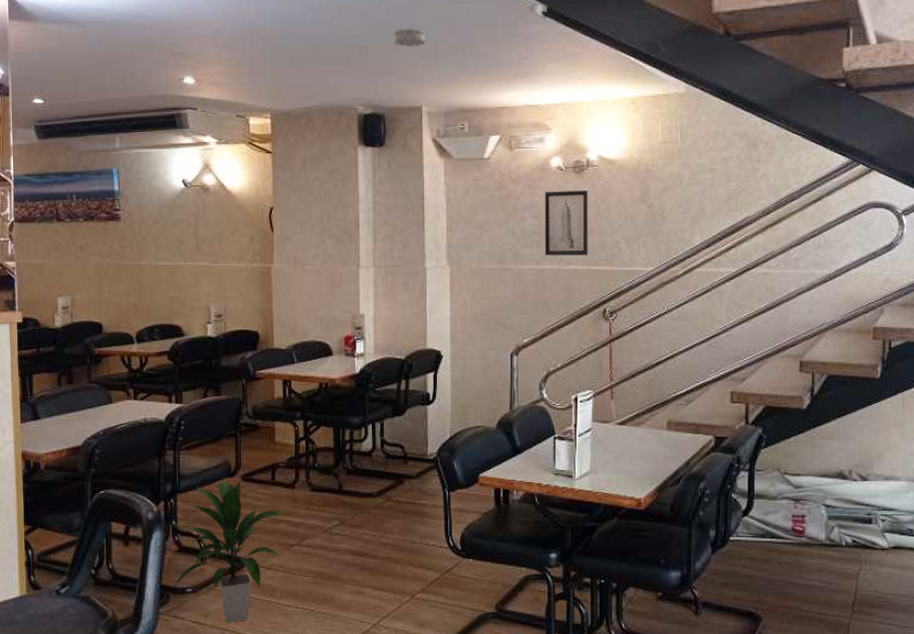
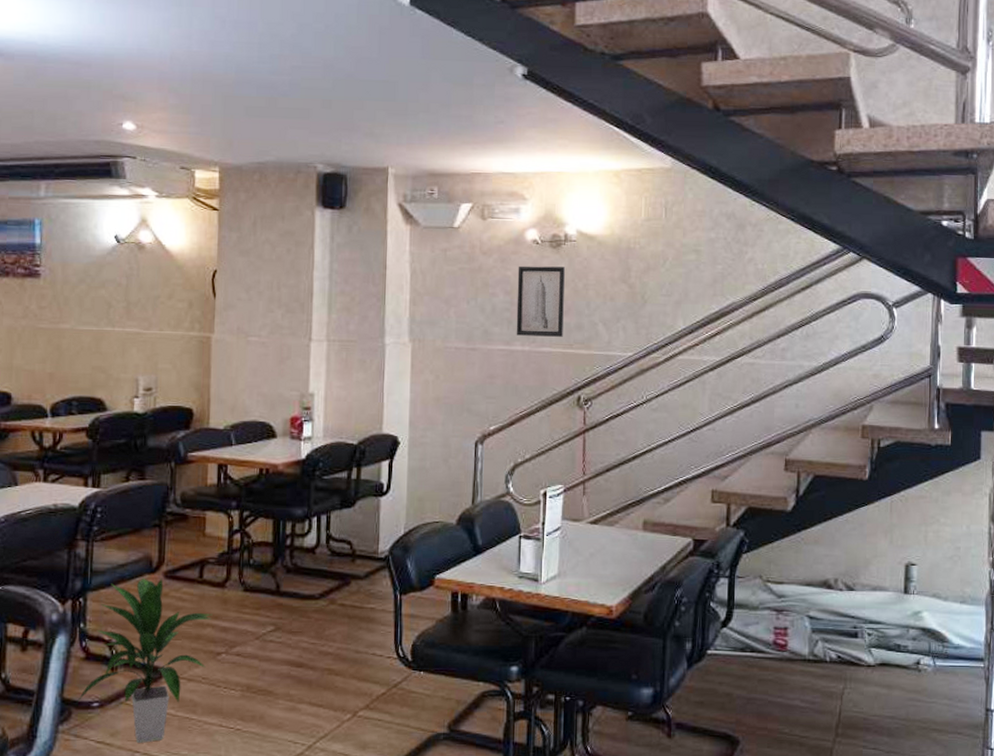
smoke detector: present [394,28,426,46] -> none [360,83,396,103]

